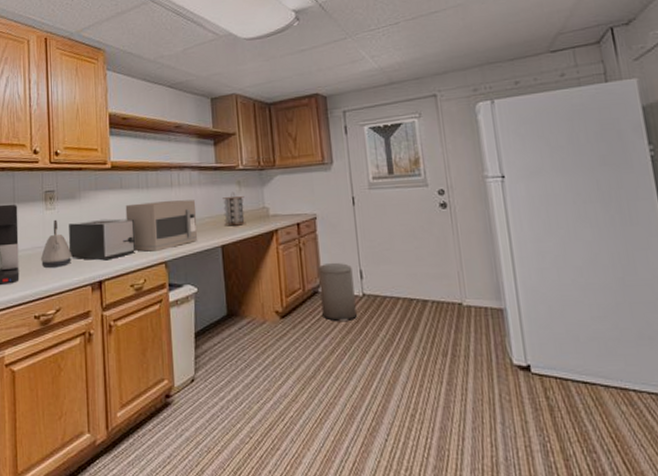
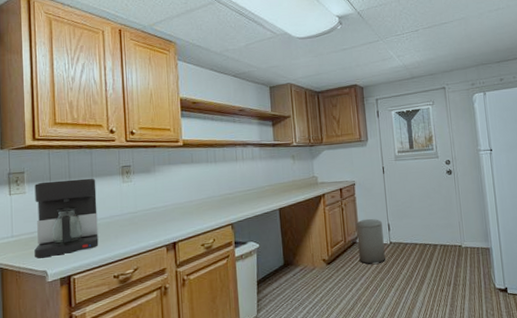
kettle: present [40,219,72,269] -> none [118,191,148,234]
toaster: present [69,218,136,261] -> none [145,188,206,225]
microwave: present [125,200,197,252] -> none [196,171,259,216]
spice rack: present [223,191,246,226] -> none [280,164,299,193]

